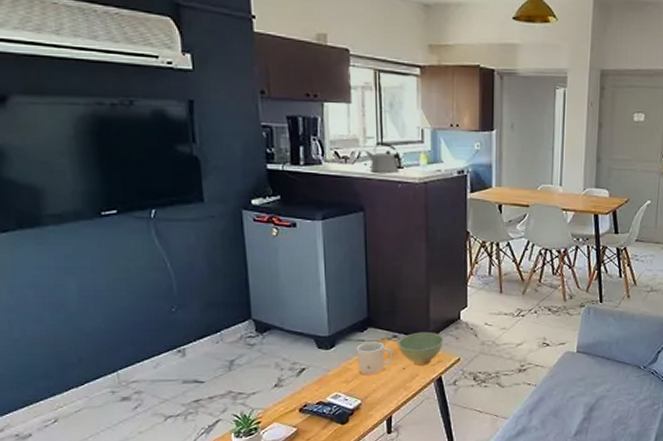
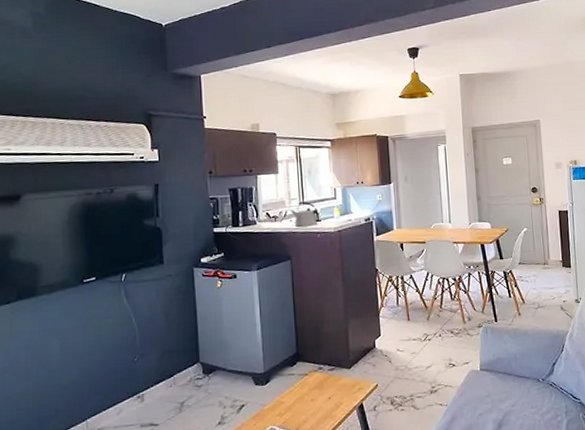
mug: present [356,341,393,376] -> none [288,374,320,408]
bowl: present [397,332,444,365] -> none [323,361,363,394]

